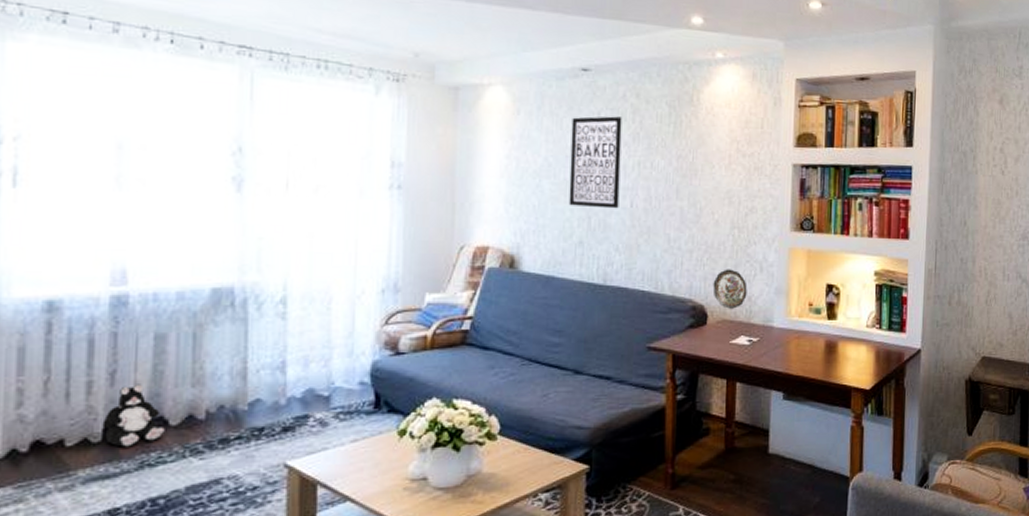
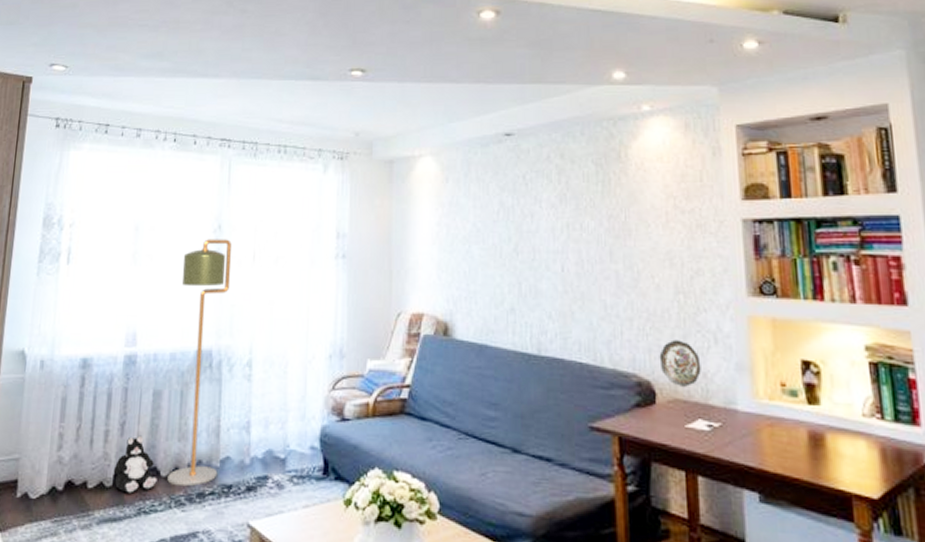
floor lamp: none [179,162,257,434] -> present [167,239,231,487]
wall art: present [569,116,622,209] -> none [498,178,550,274]

